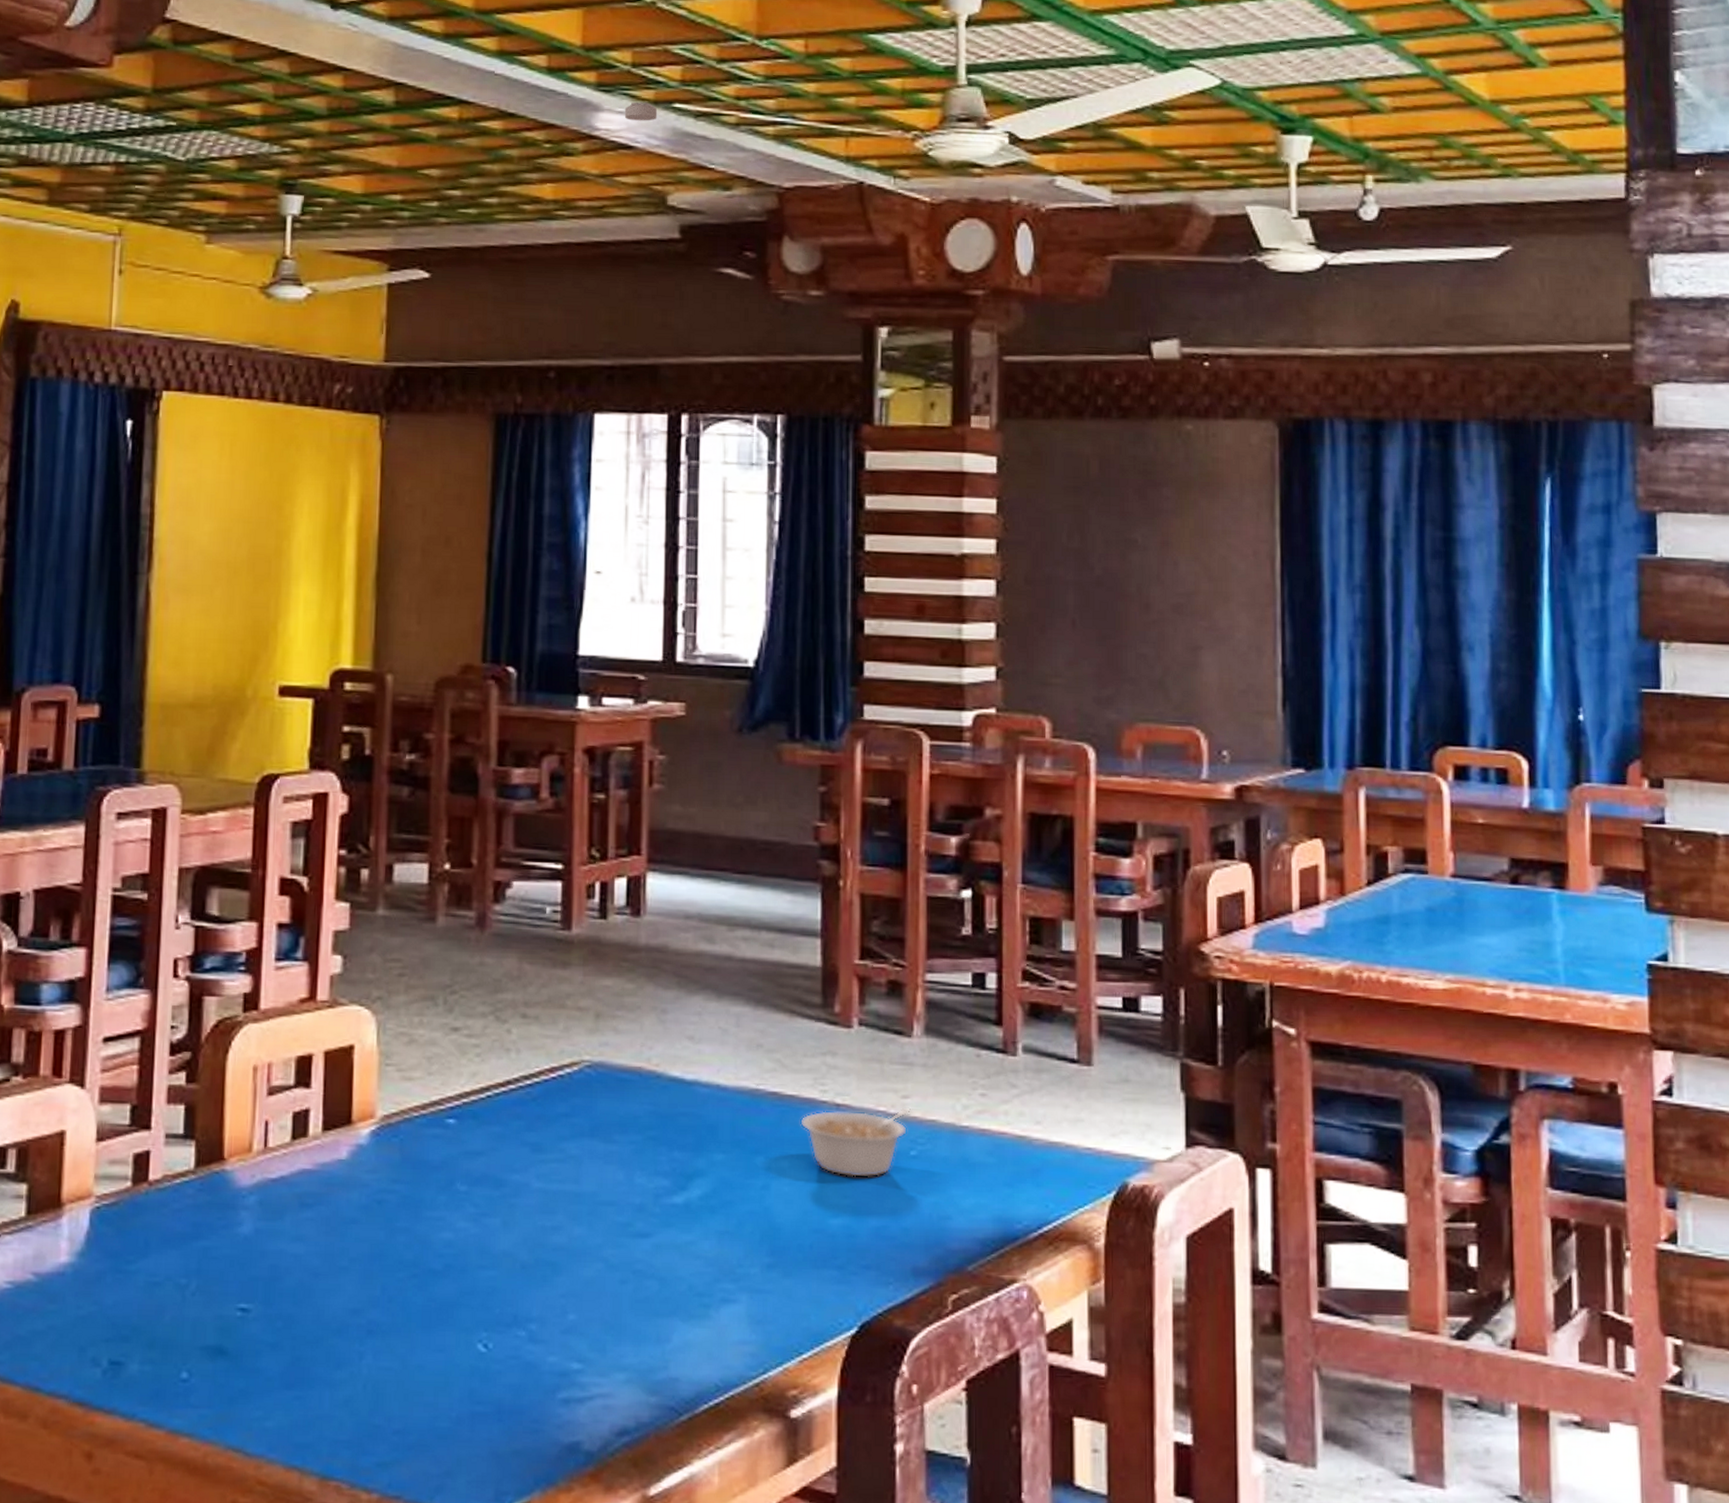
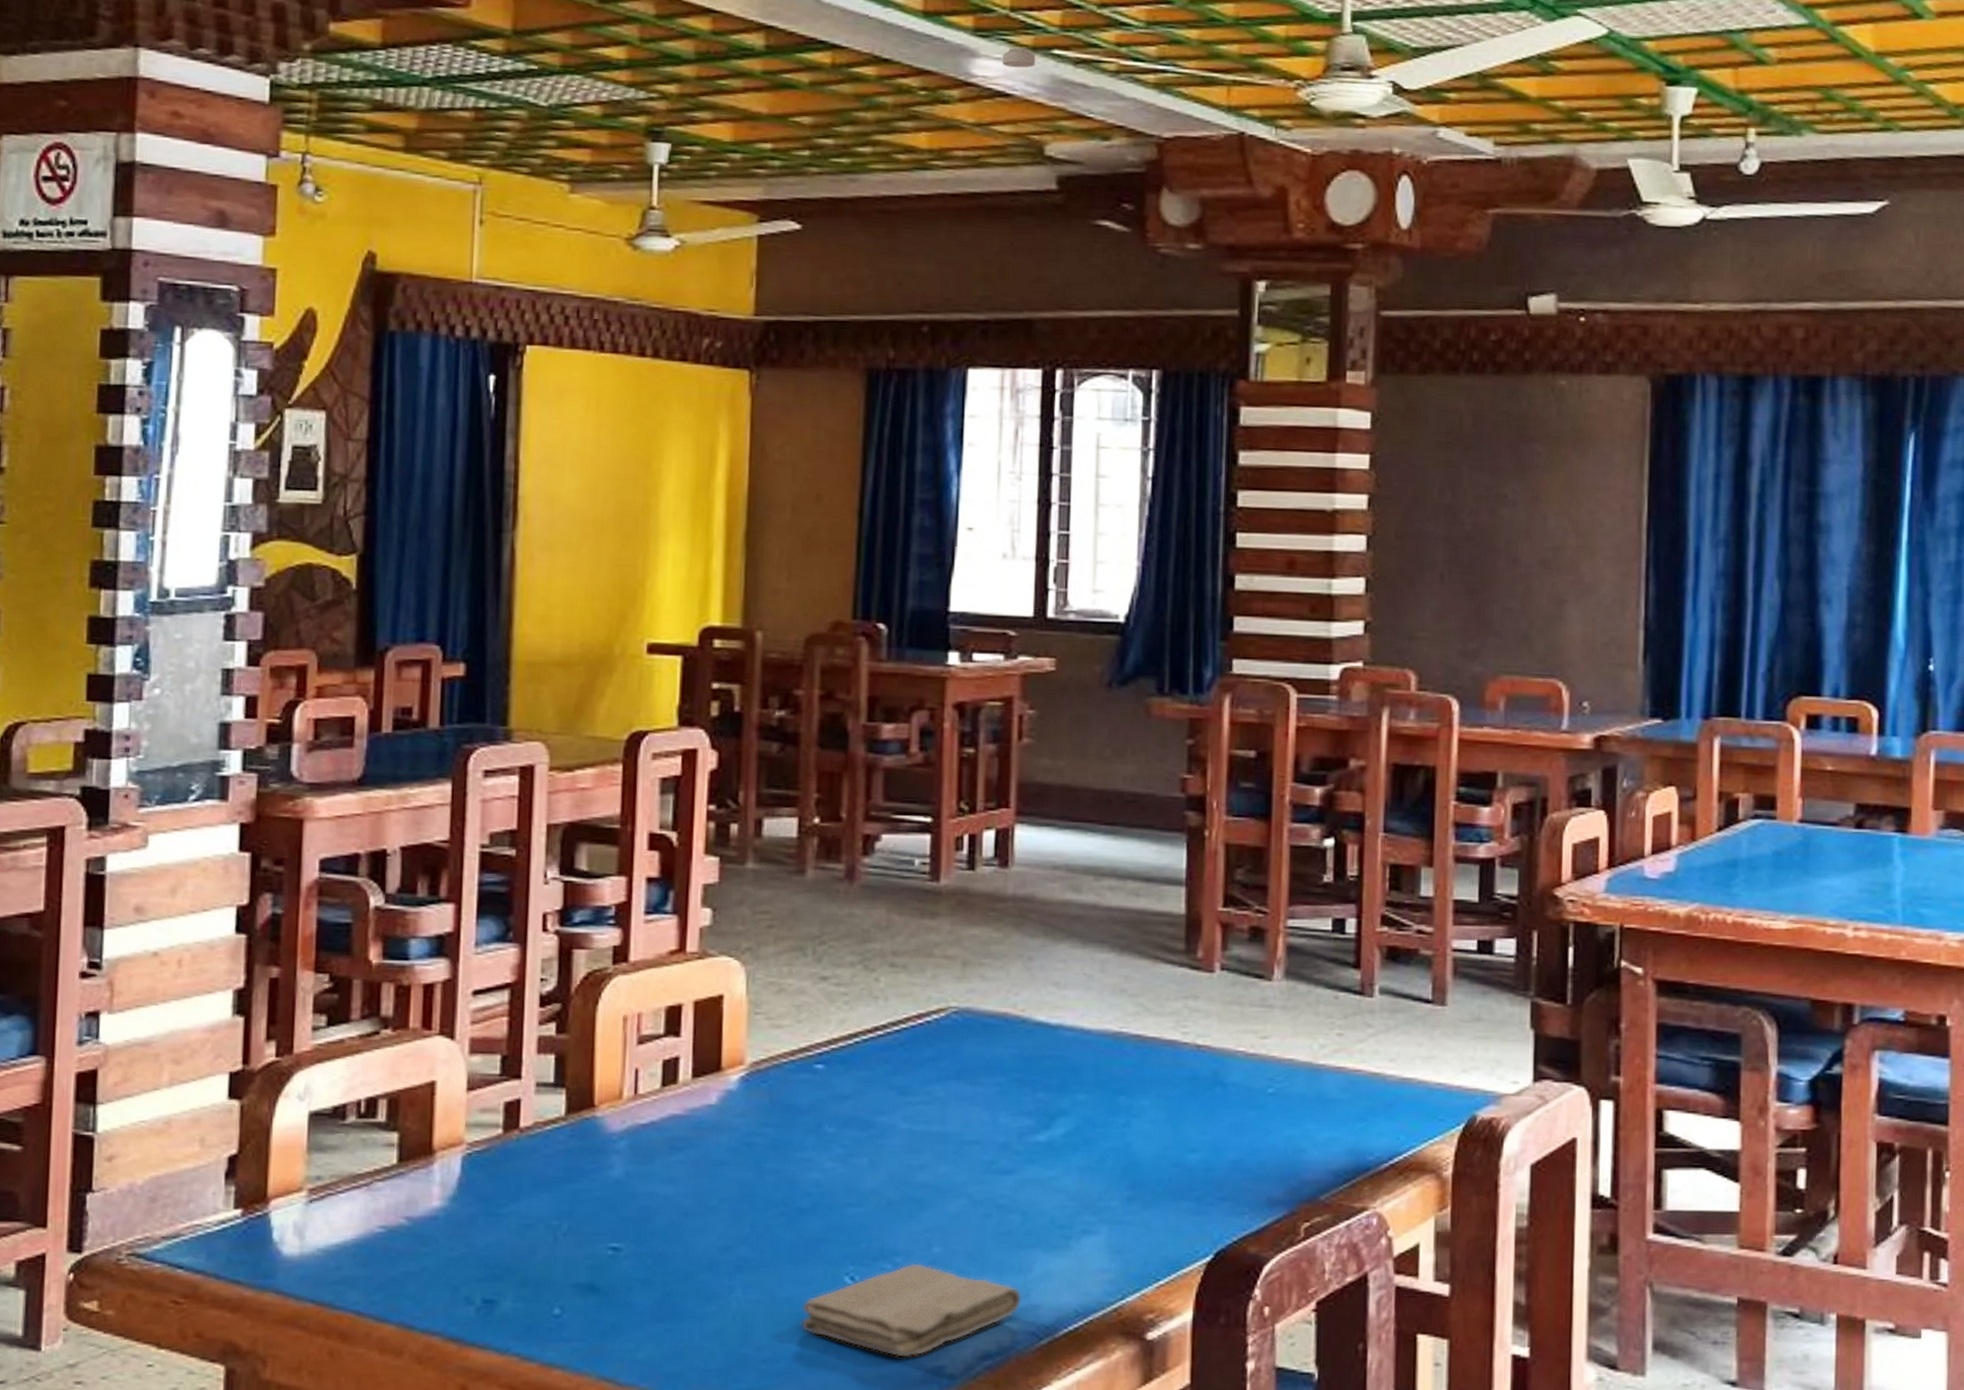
washcloth: none [433,1330,660,1433] -> present [800,1263,1022,1359]
legume: present [800,1107,911,1178] -> none [1162,1047,1269,1114]

